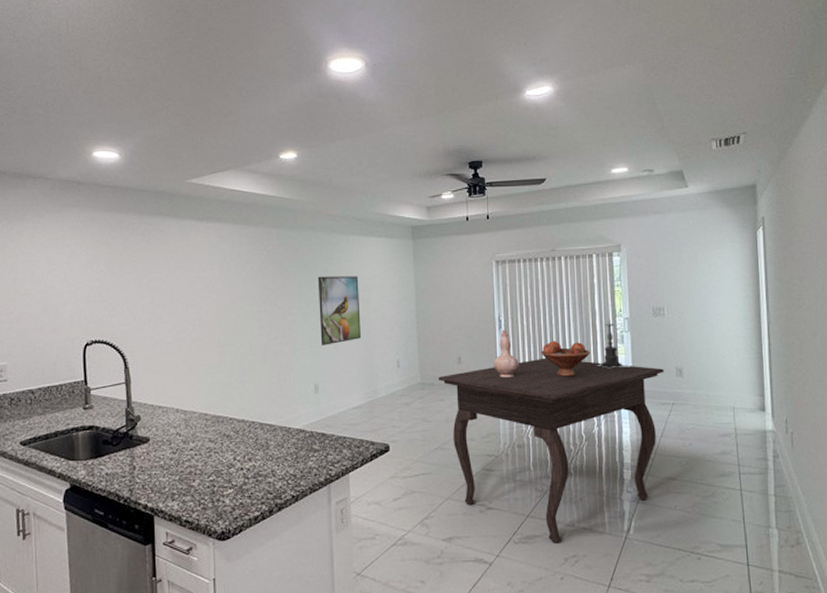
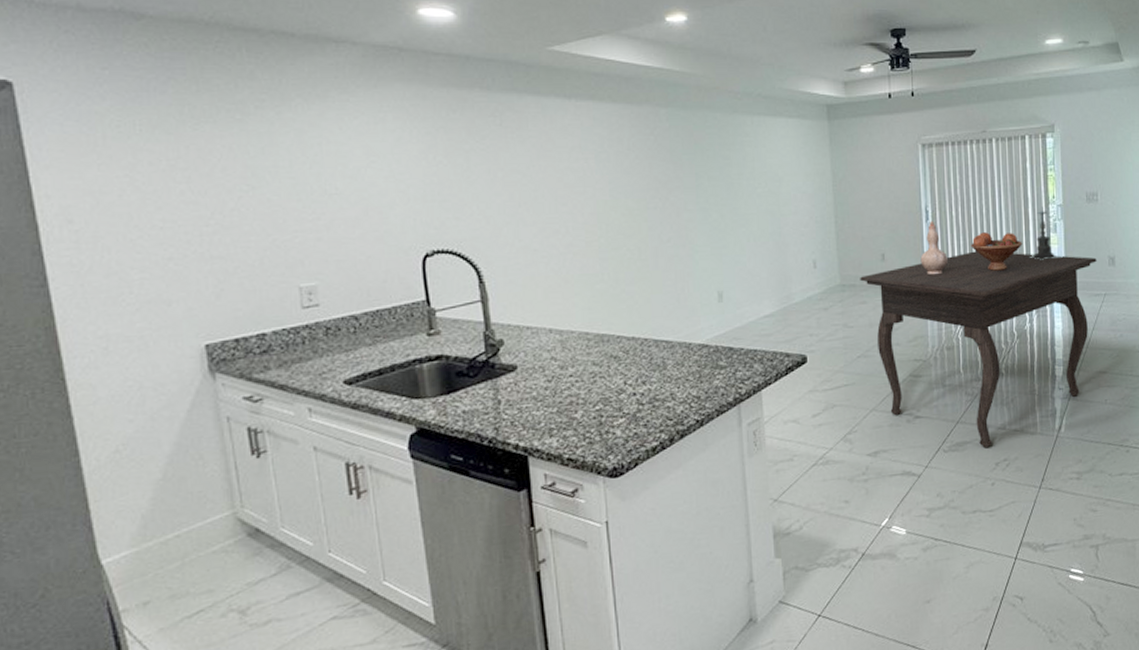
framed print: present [318,276,361,345] -> none [717,164,771,246]

